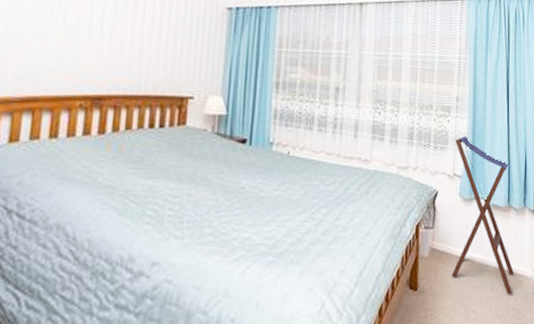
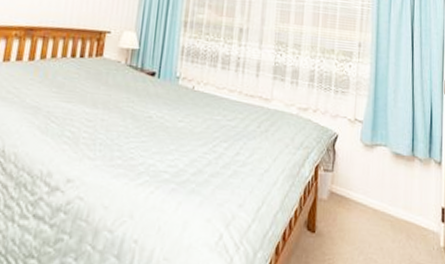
stool: present [451,135,514,294] -> none [351,81,418,248]

